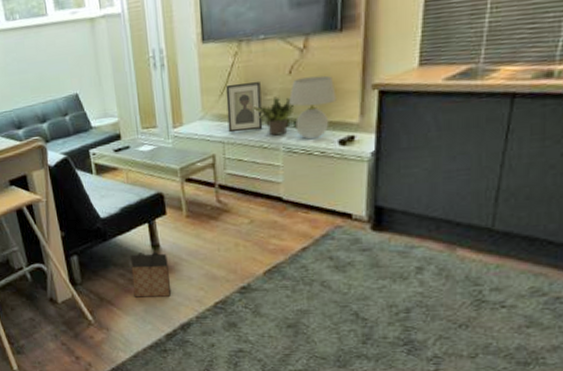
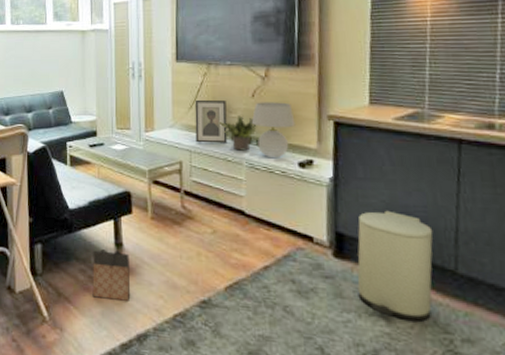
pedal bin: none [394,178,474,280] -> present [357,210,433,323]

